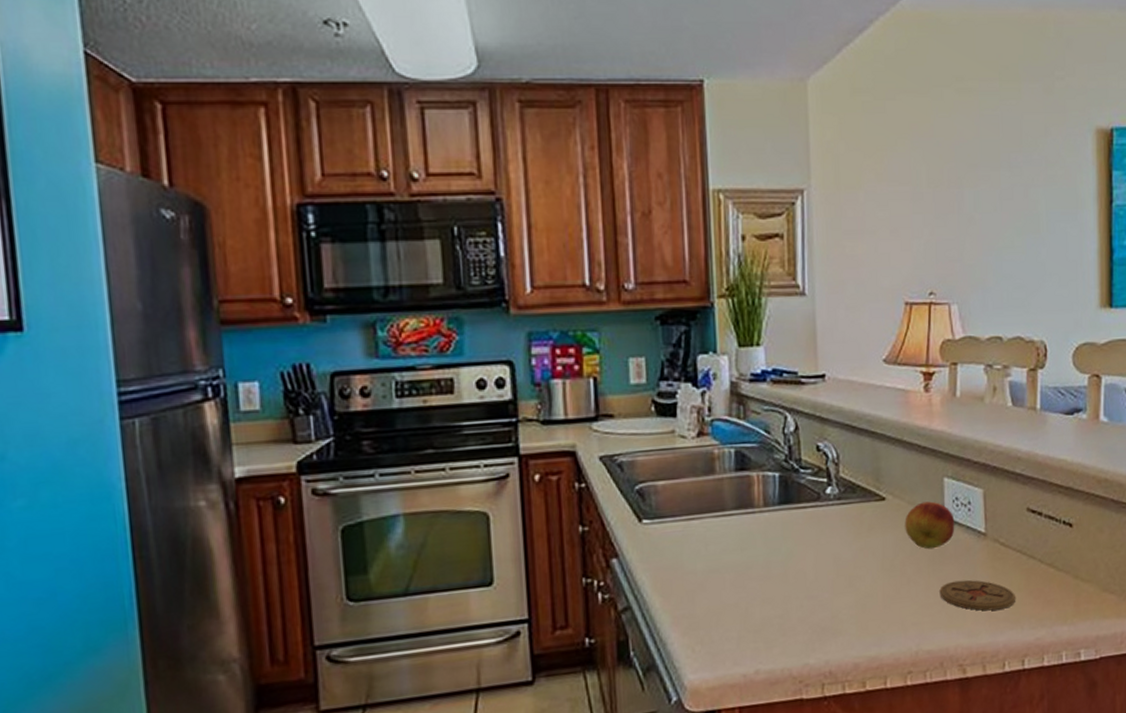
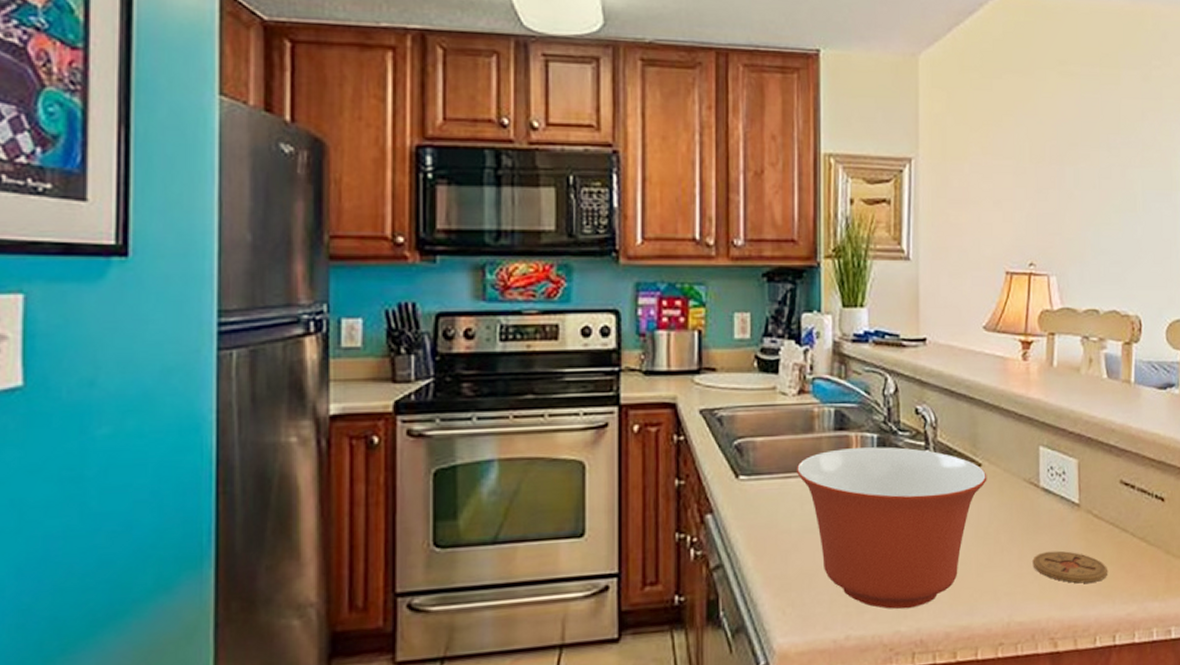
mixing bowl: none [698,485,892,643] -> present [796,447,987,609]
fruit: present [905,501,955,550] -> none [1000,469,1049,518]

